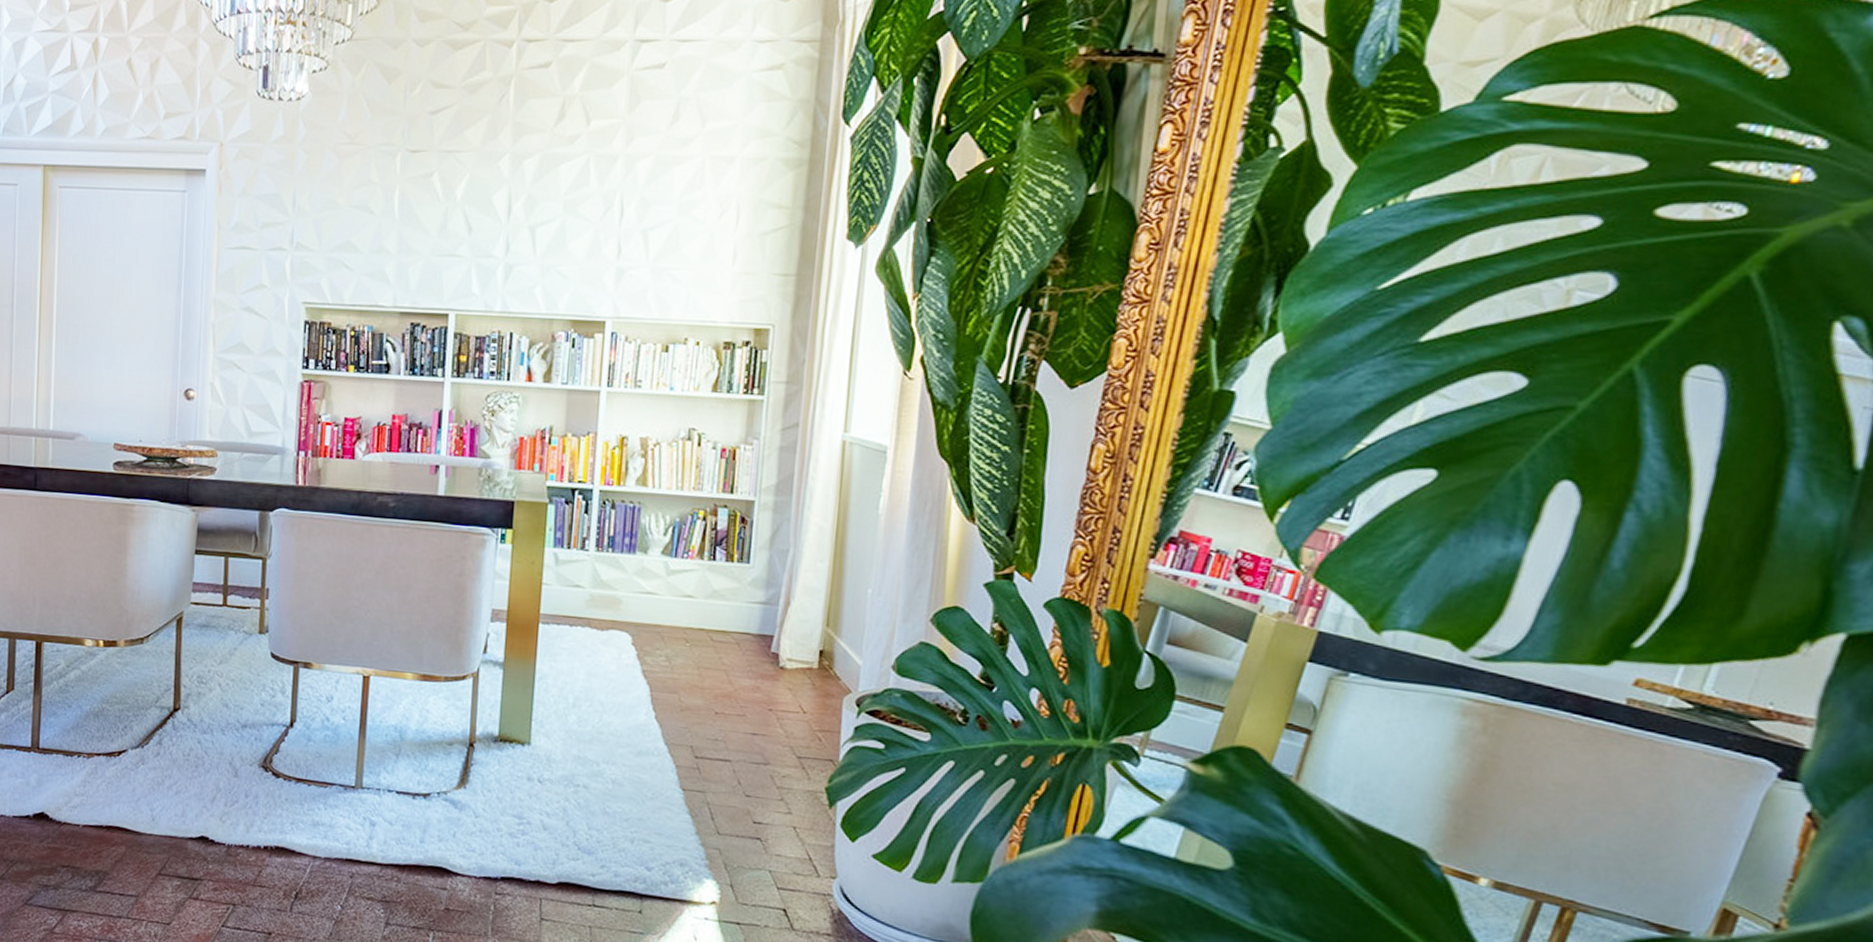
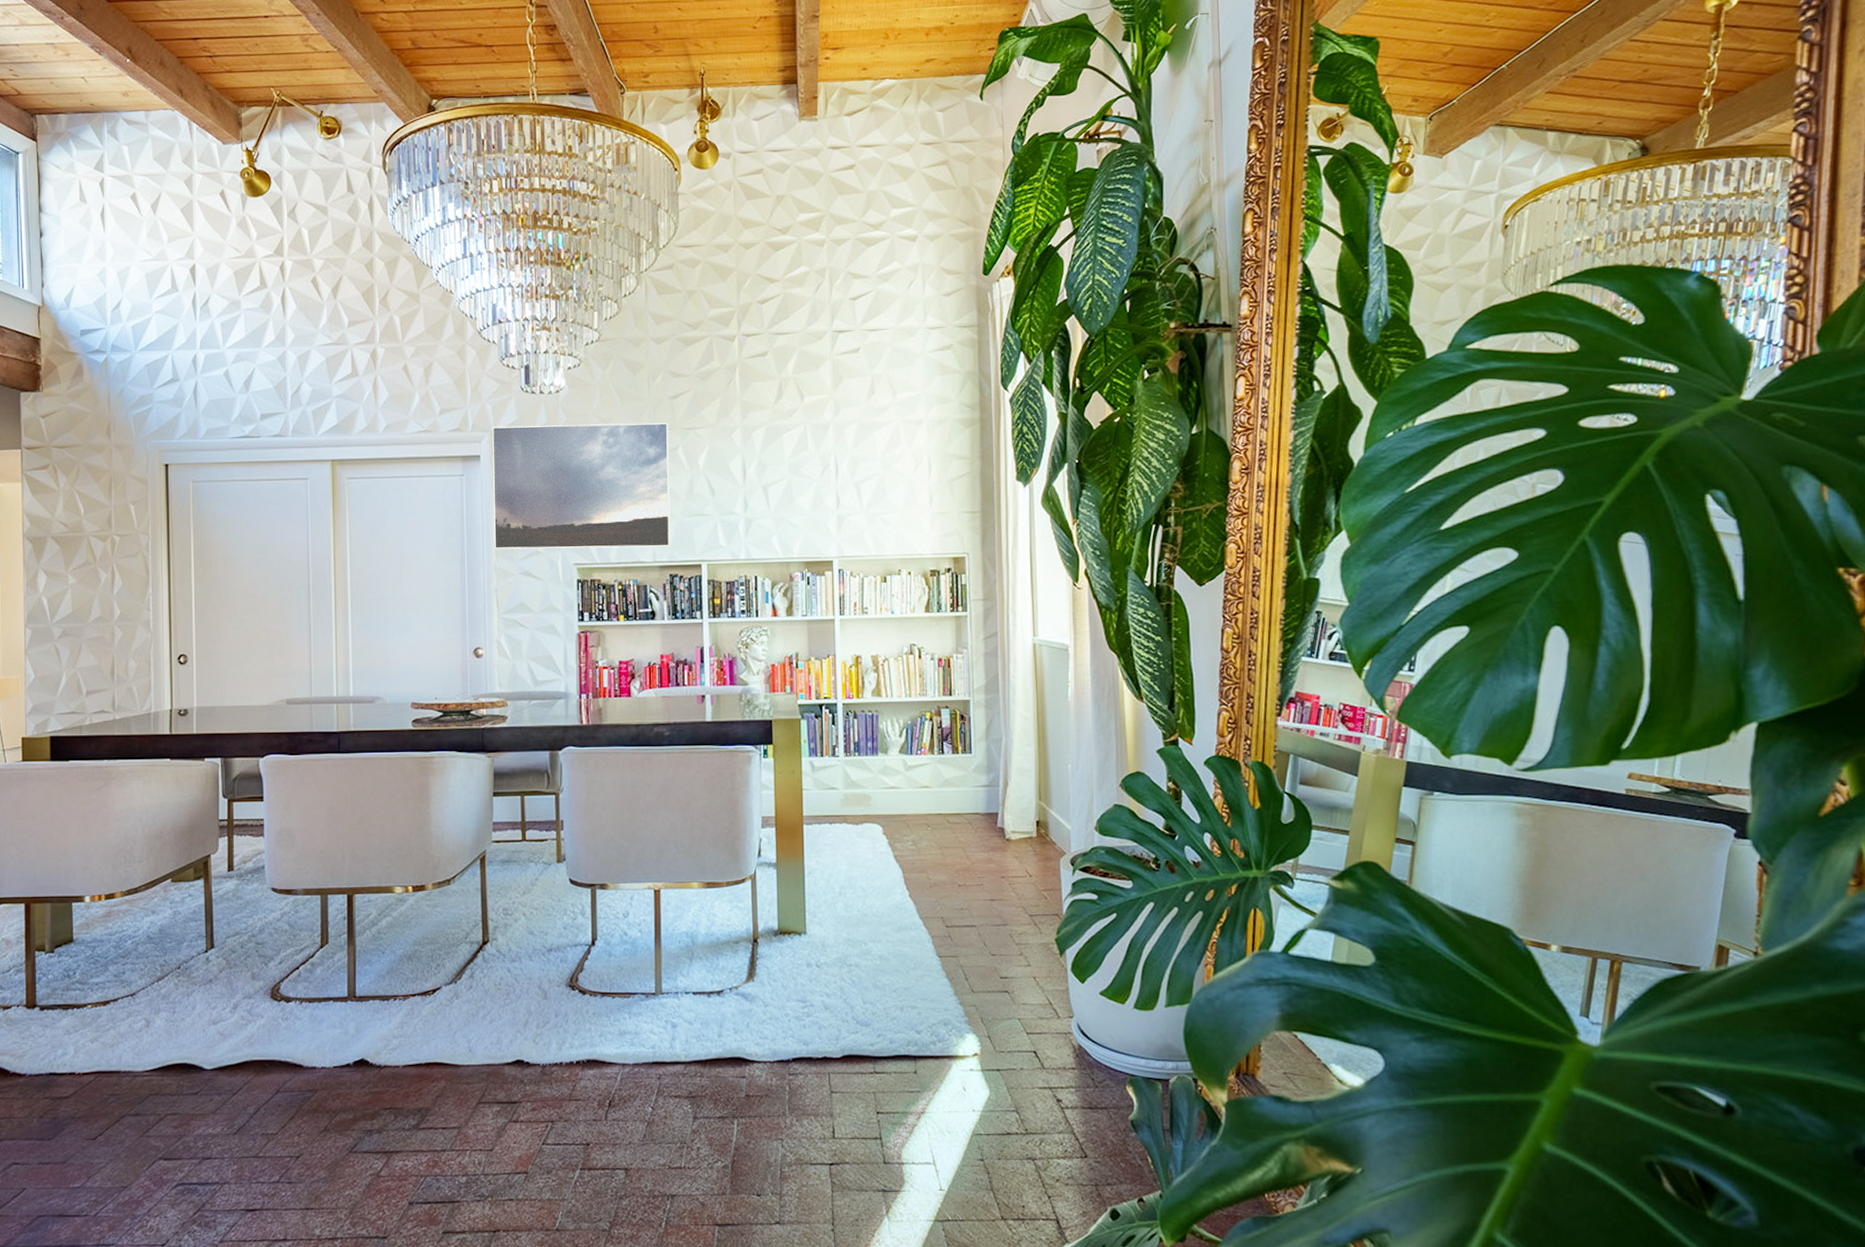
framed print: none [215,136,424,291] -> present [492,422,671,550]

